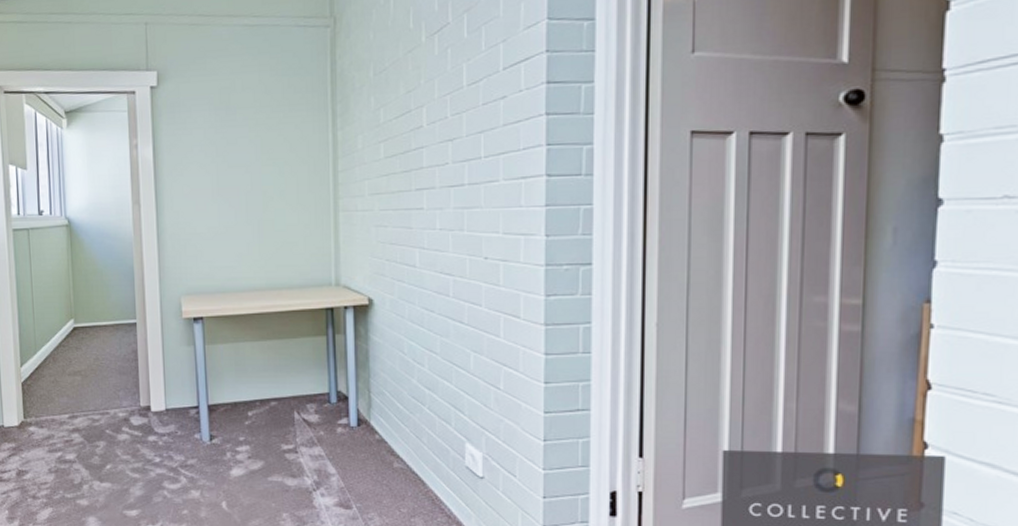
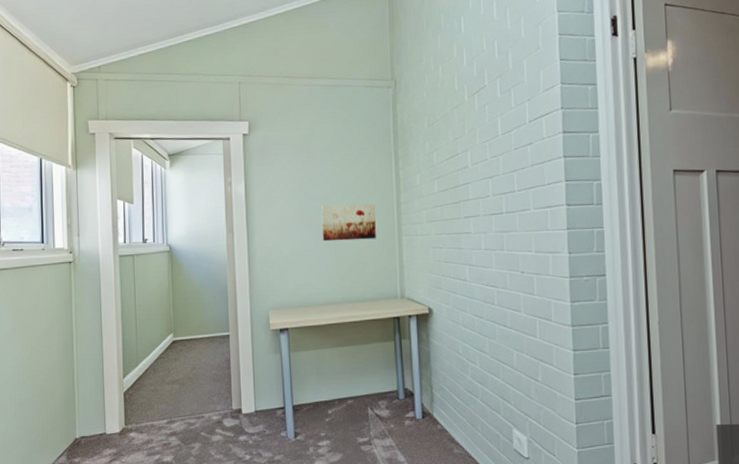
wall art: none [243,172,307,217] -> present [322,204,376,242]

